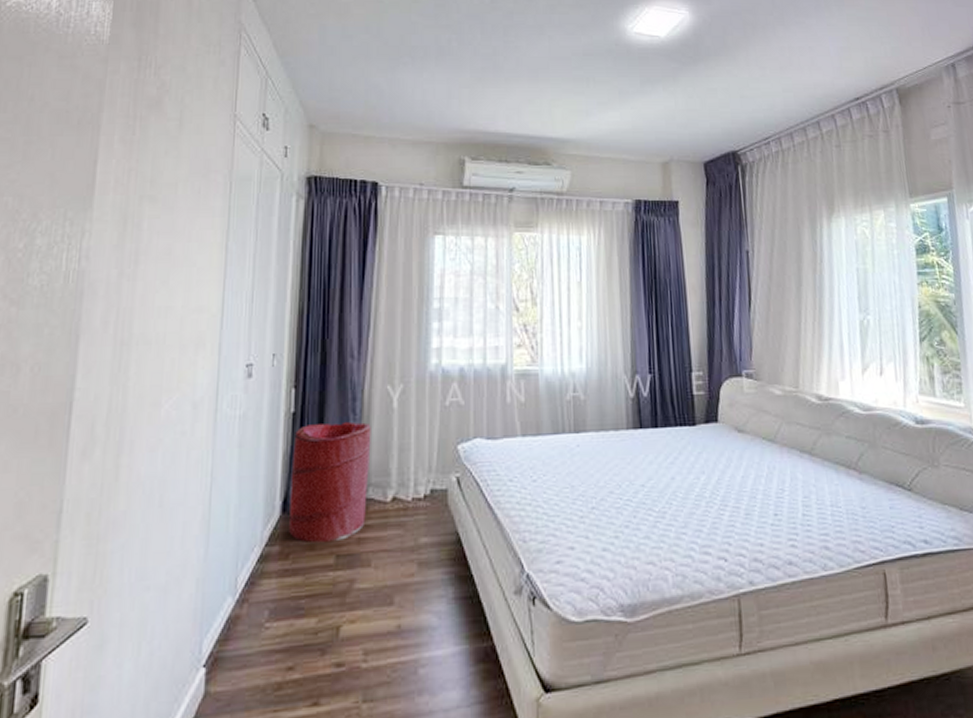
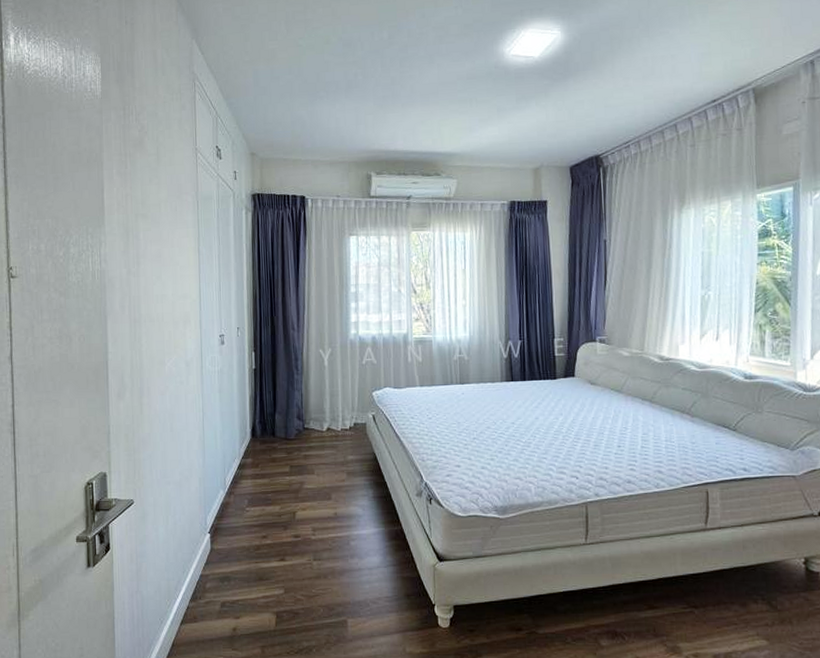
laundry hamper: present [289,421,371,544] -> none [256,375,310,458]

